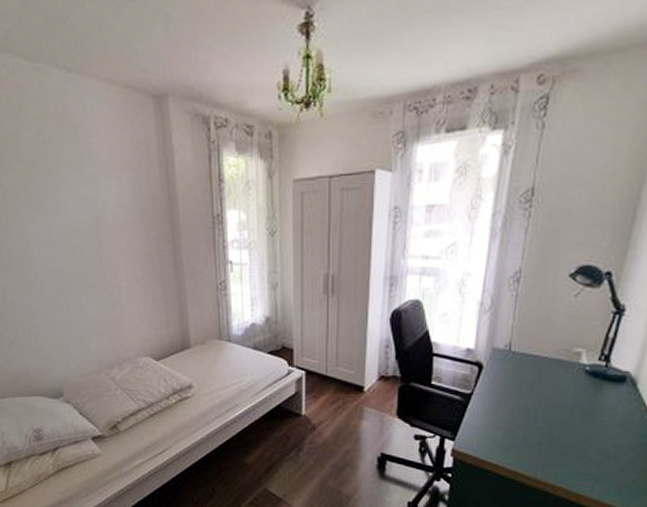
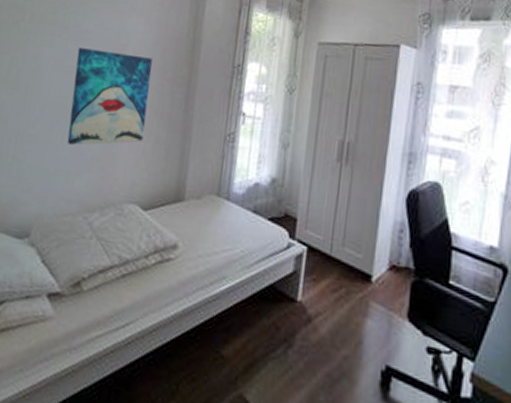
wall art: none [59,219,142,313] -> present [67,48,153,145]

